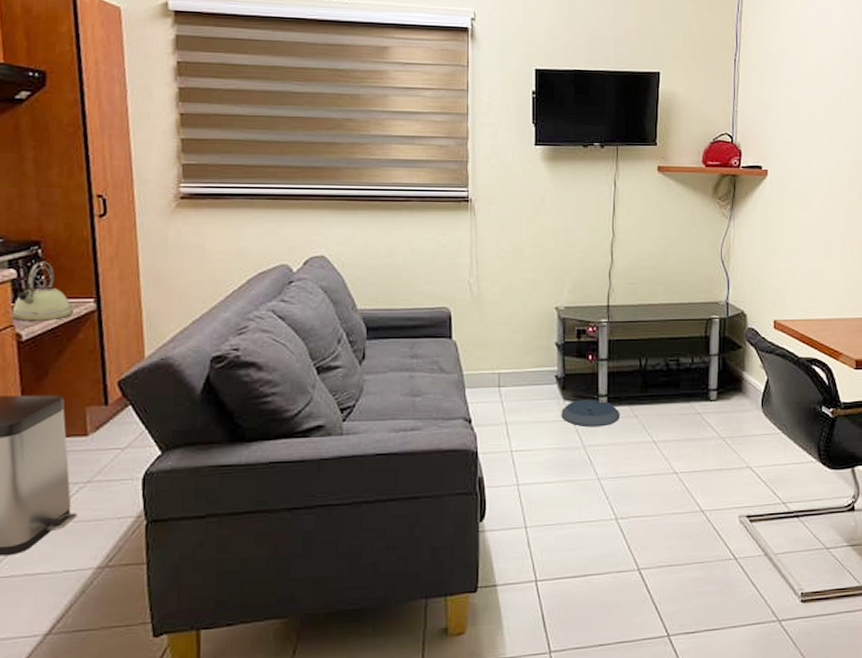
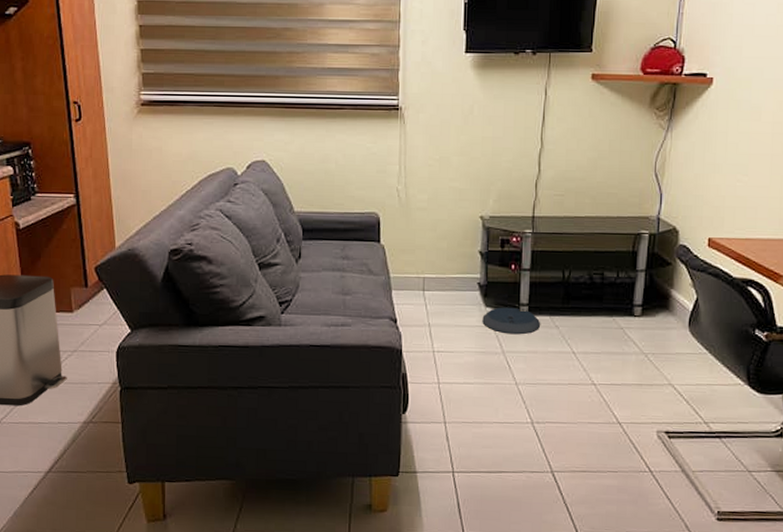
kettle: present [11,261,73,321] -> none [11,160,58,212]

